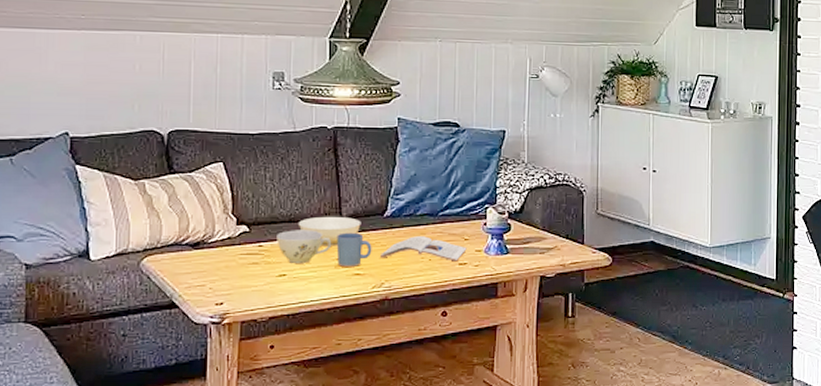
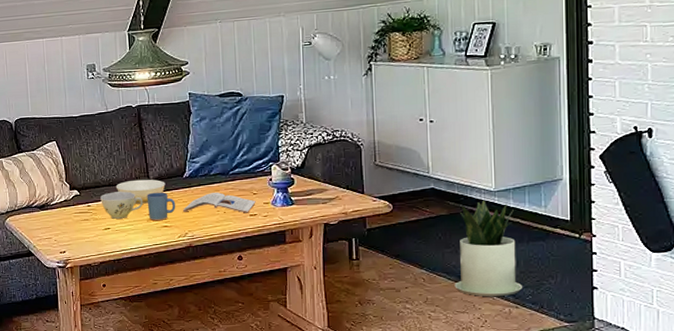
planter: none [668,257,731,358] -> present [454,201,522,297]

